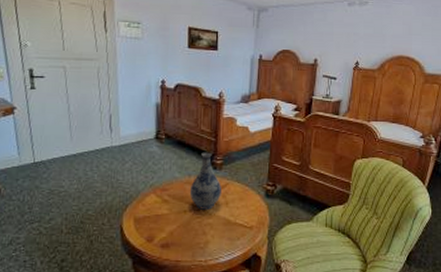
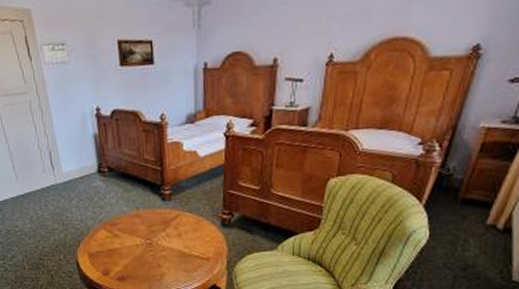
vase: present [189,152,222,210] -> none [139,182,173,243]

